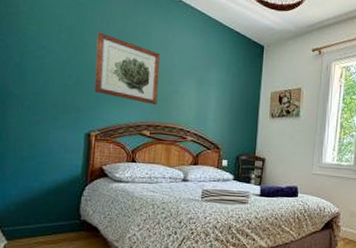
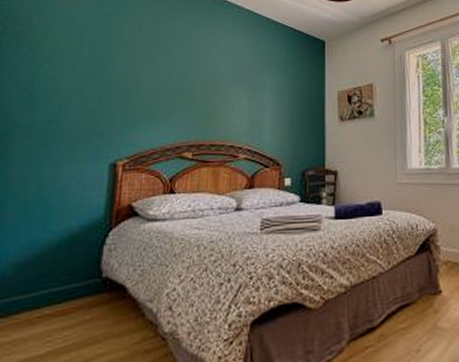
wall art: present [94,32,161,105] -> none [122,43,203,121]

